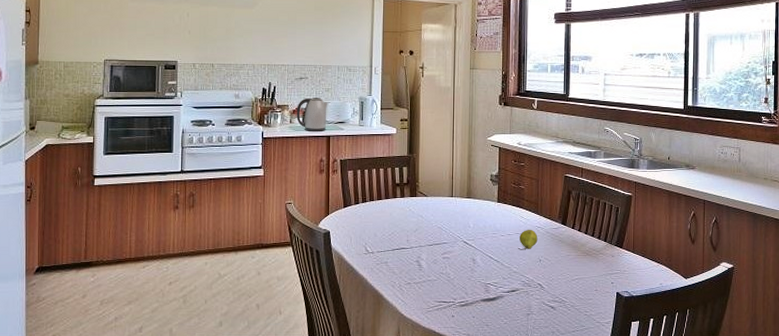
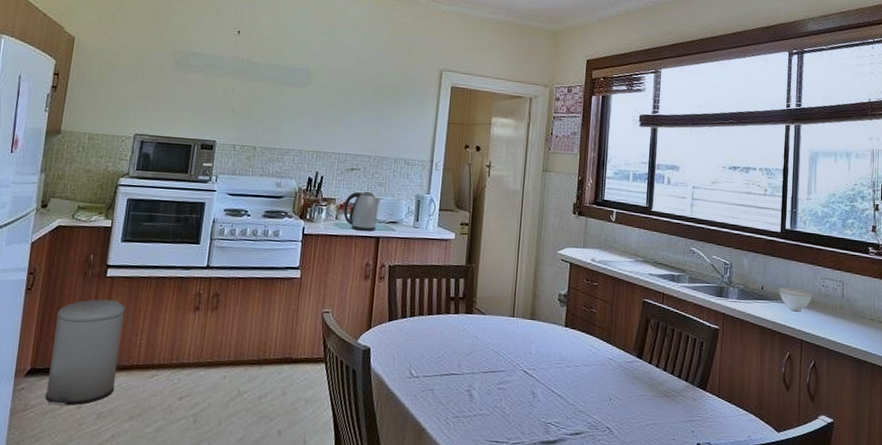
pedal bin: none [54,205,114,296] -> present [45,299,125,406]
fruit: present [518,229,538,250] -> none [586,360,609,386]
bowl: none [683,156,713,177] -> present [778,287,813,312]

